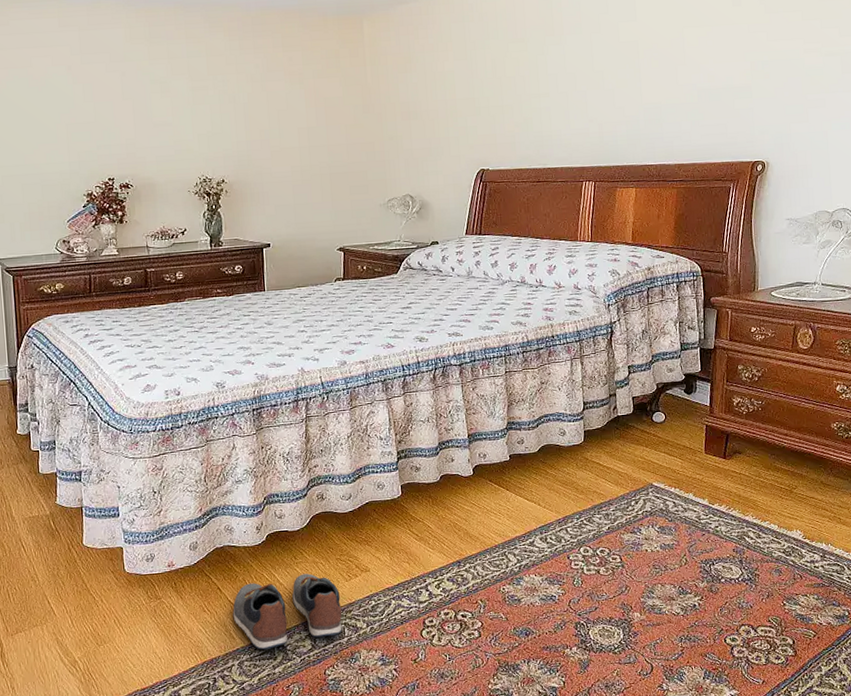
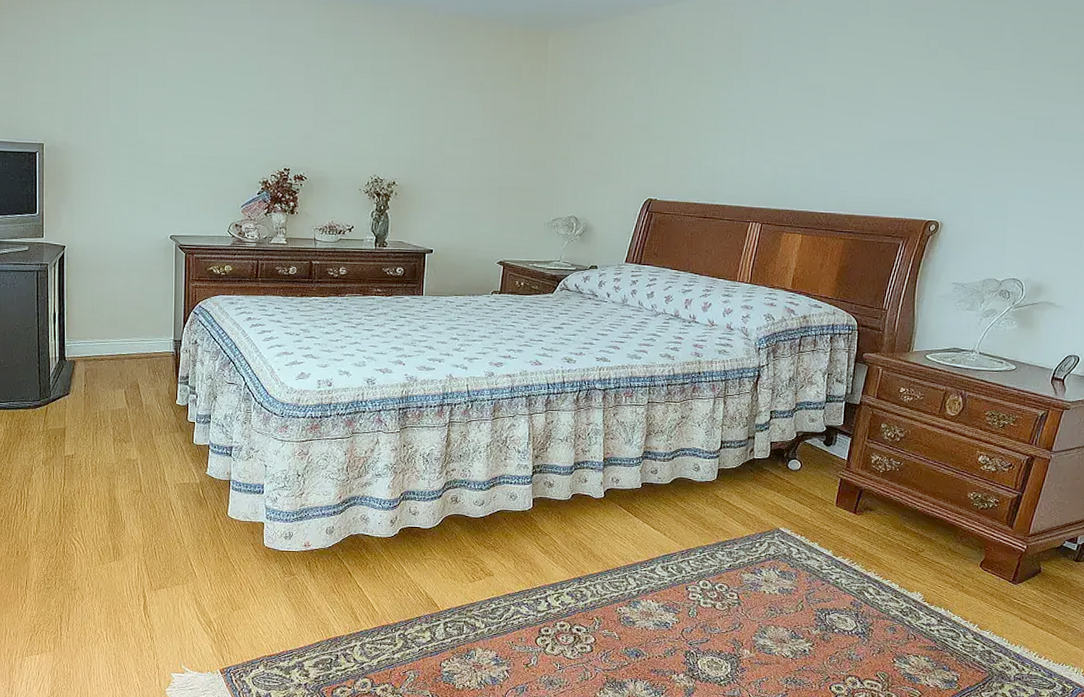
shoe: present [232,573,342,650] -> none [360,570,463,635]

